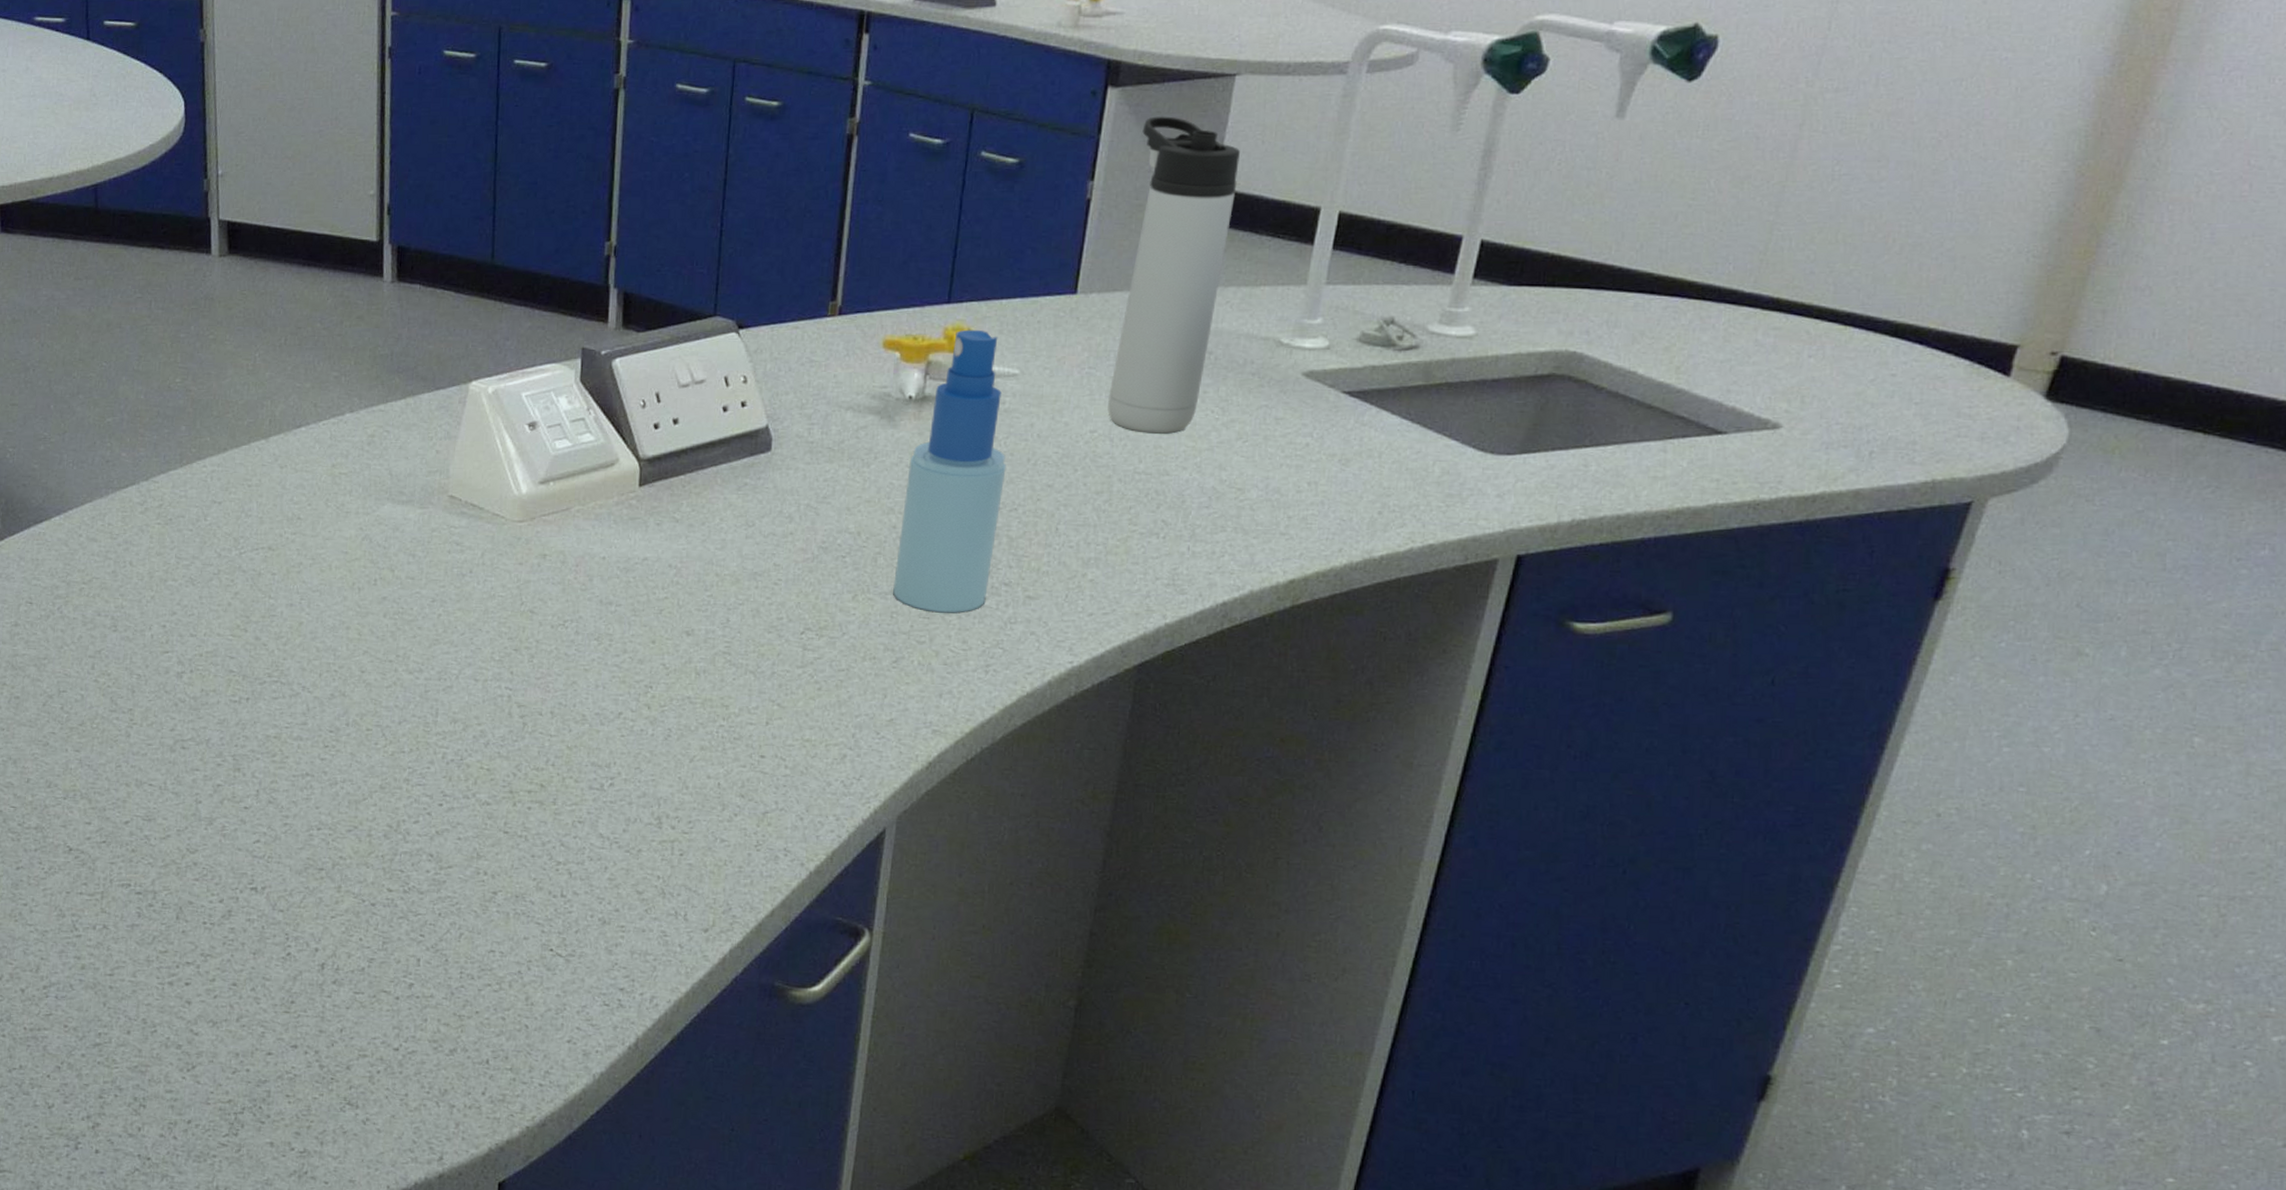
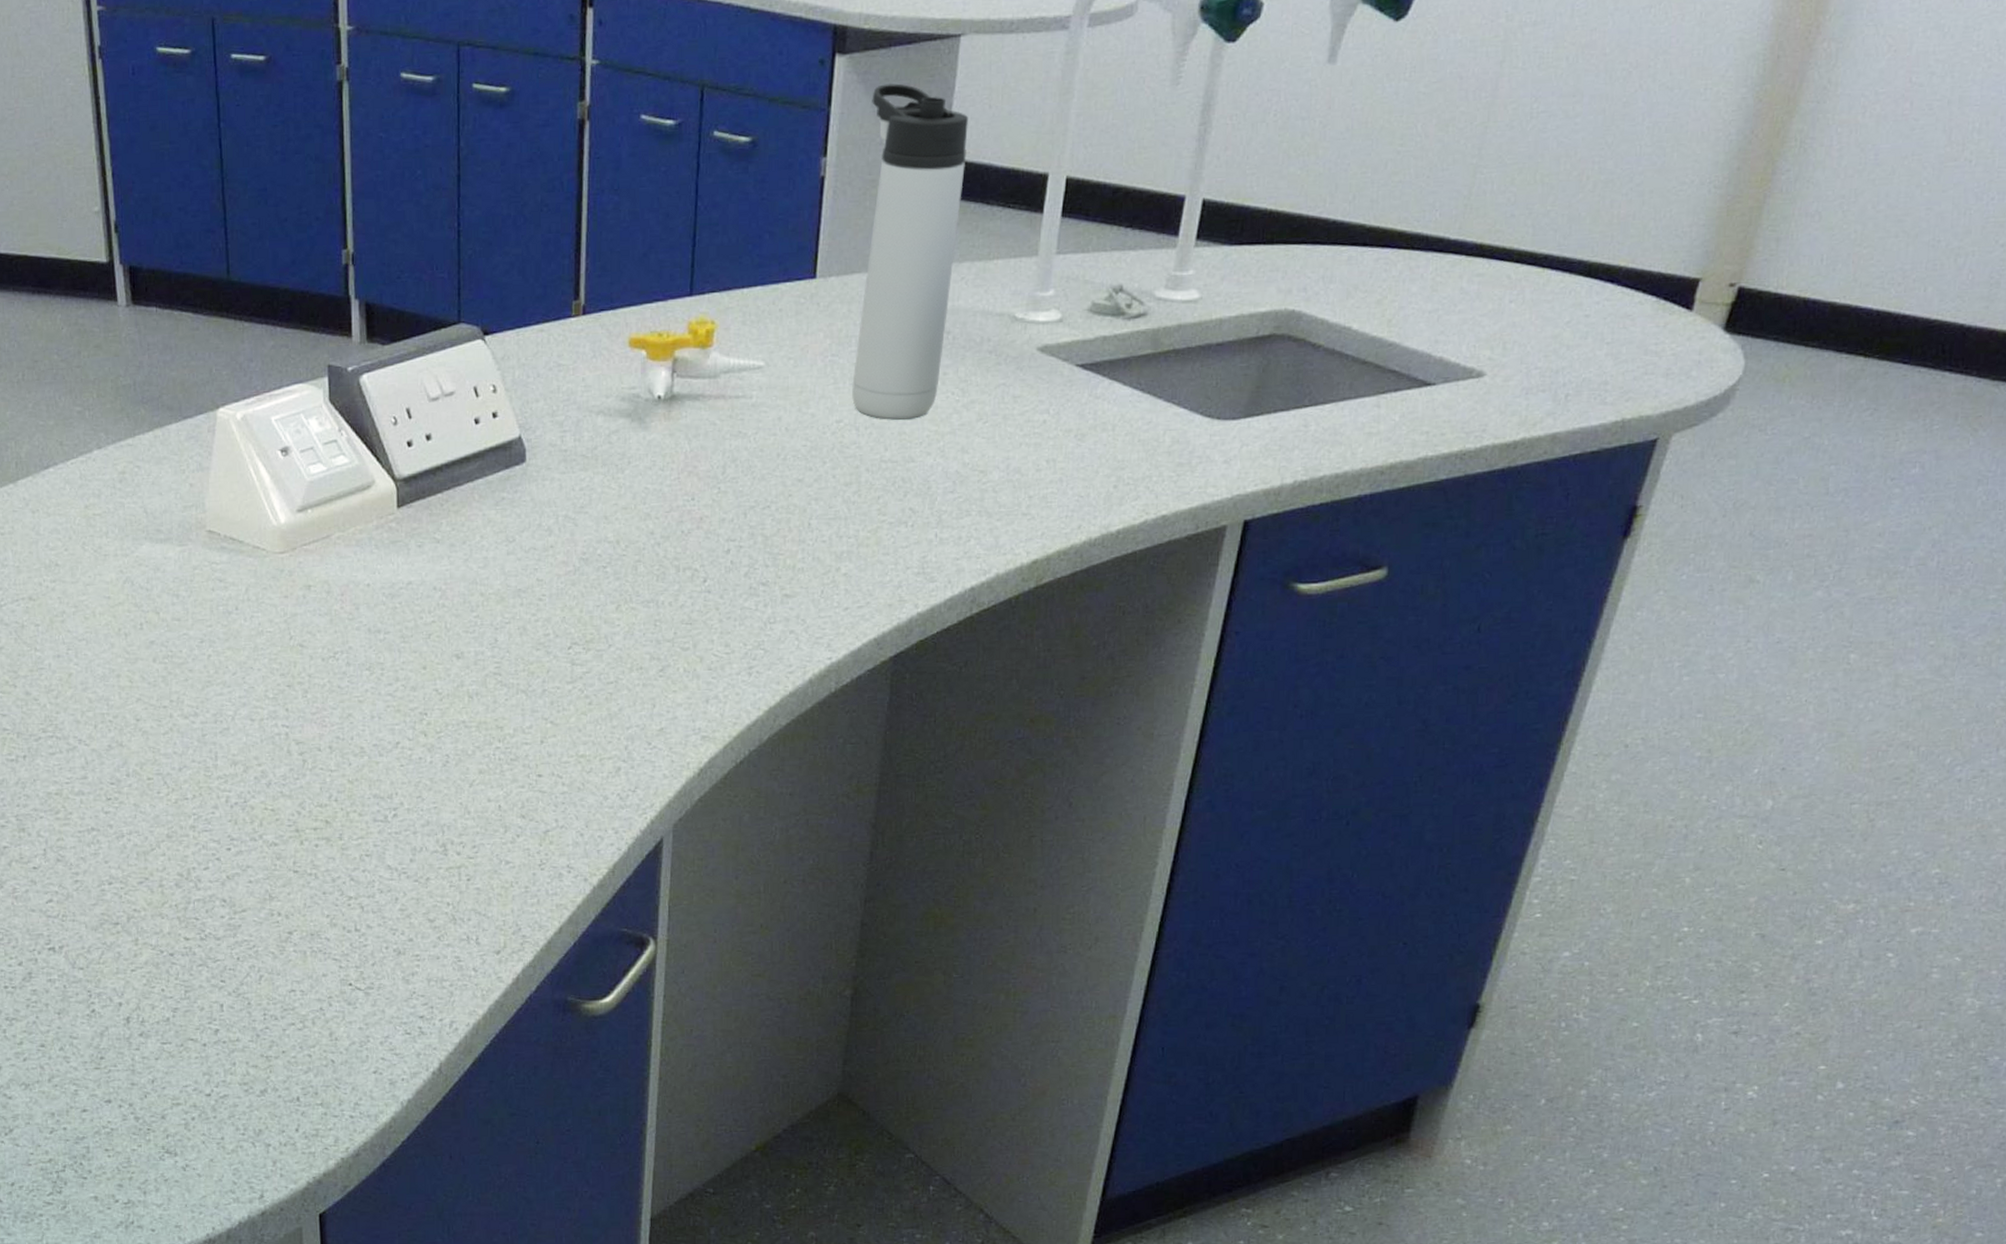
spray bottle: present [893,329,1006,614] -> none [655,322,757,619]

